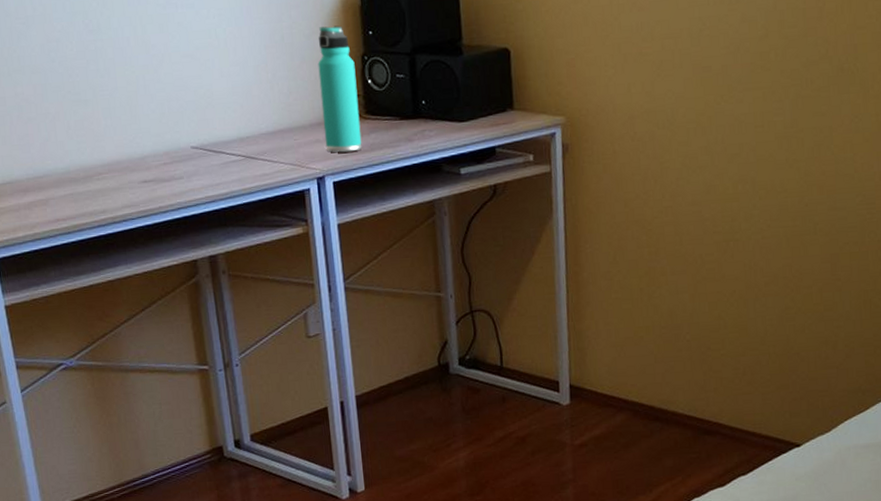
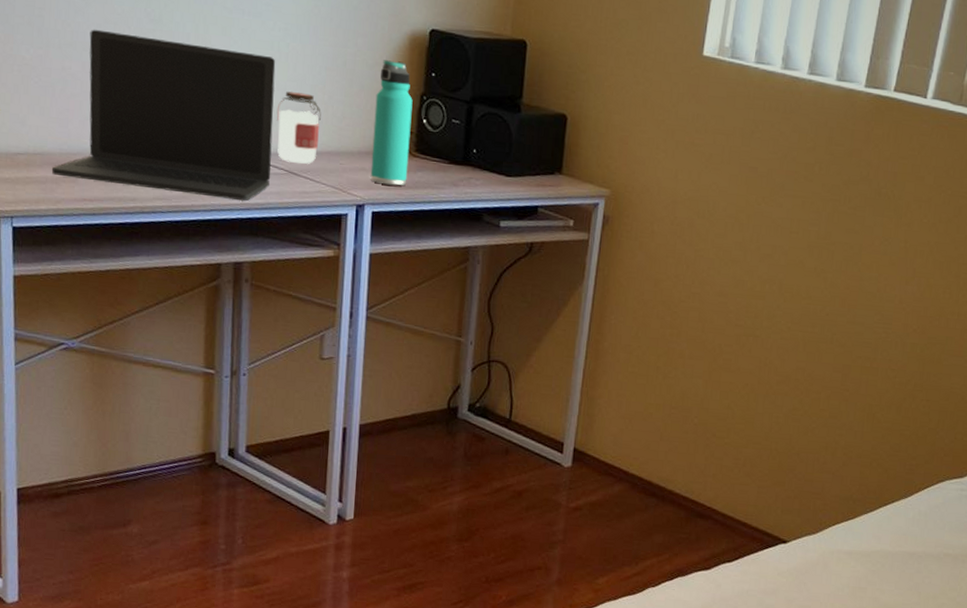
laptop: none [23,45,230,201] -> present [52,29,276,201]
jar: none [224,75,270,148] -> present [276,91,321,164]

